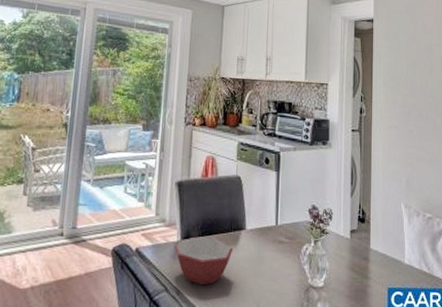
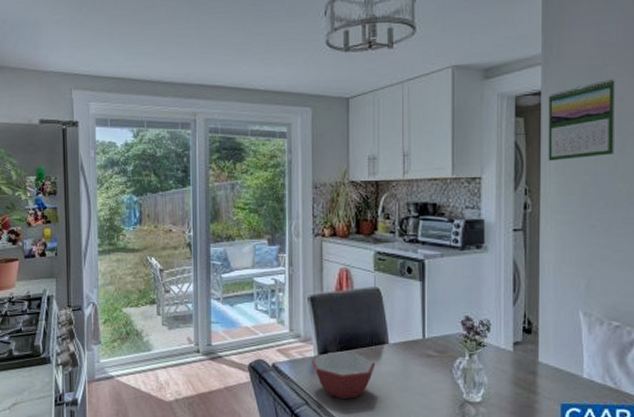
calendar: none [378,15,425,76] -> present [548,78,615,161]

